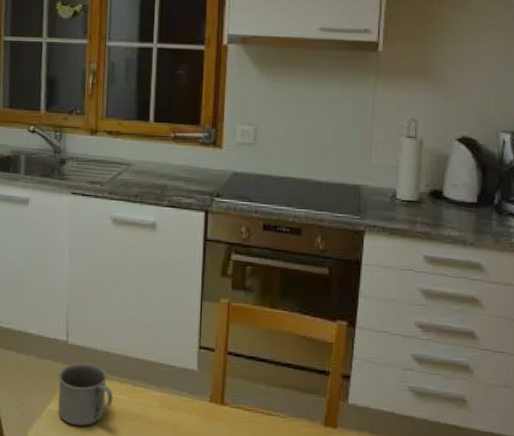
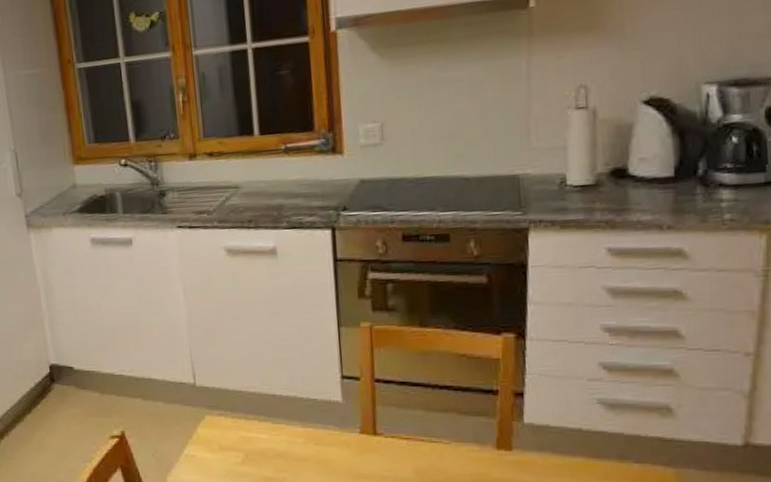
mug: present [58,363,113,426] -> none [190,404,253,468]

